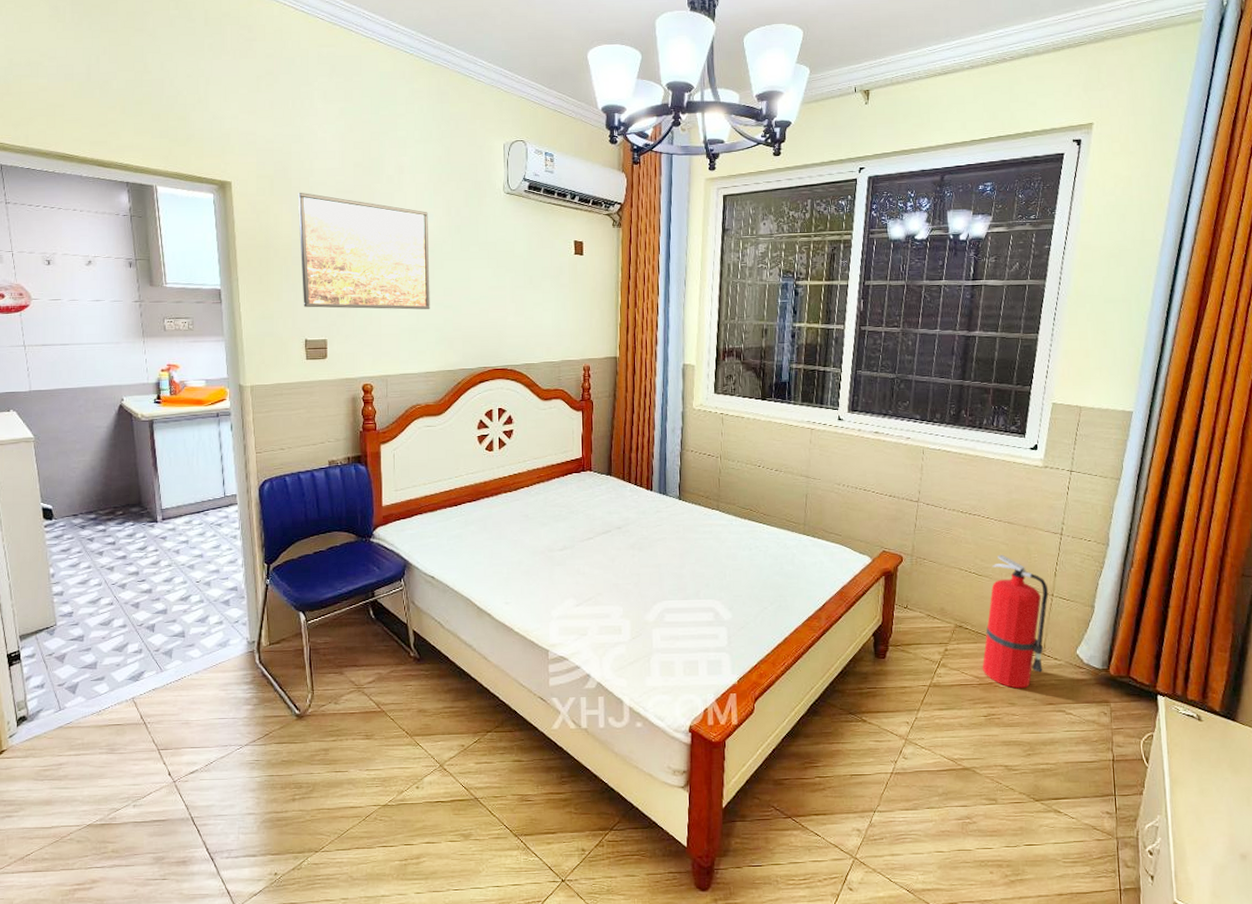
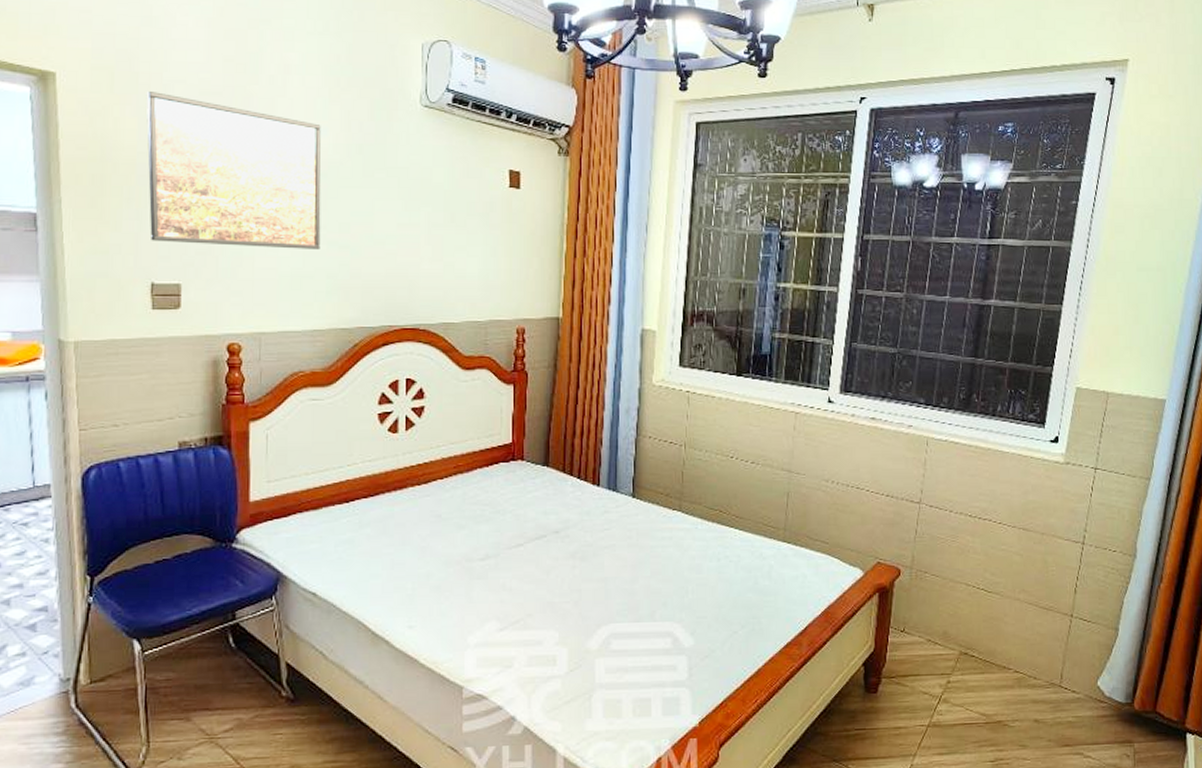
fire extinguisher: present [982,554,1049,689] -> none [989,567,1068,728]

